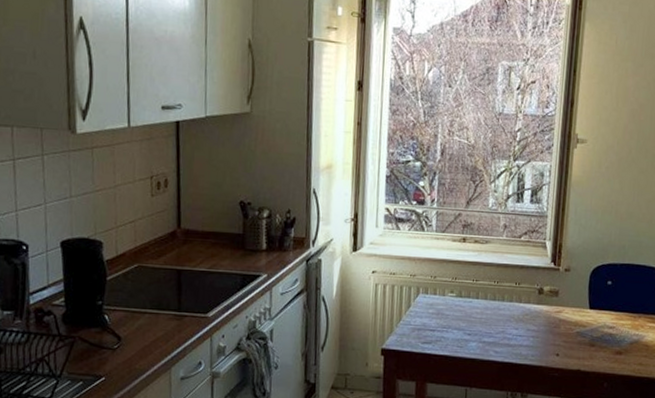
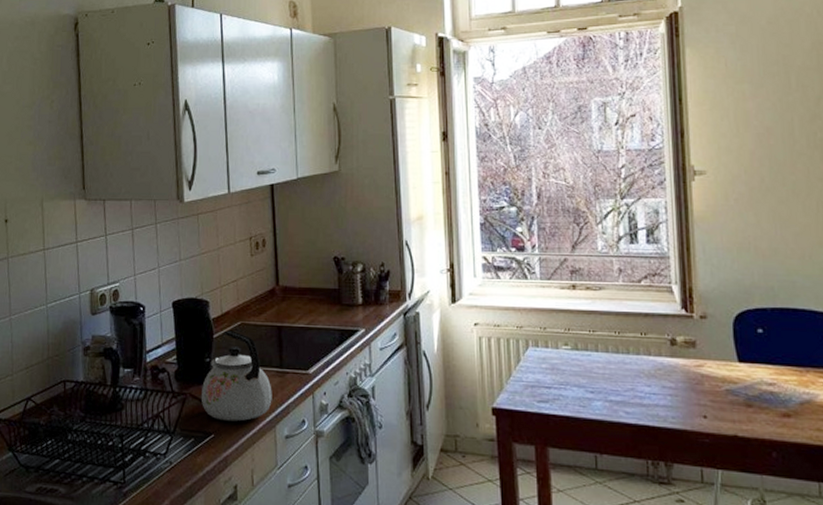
kettle: none [92,272,169,364] -> present [202,330,272,422]

